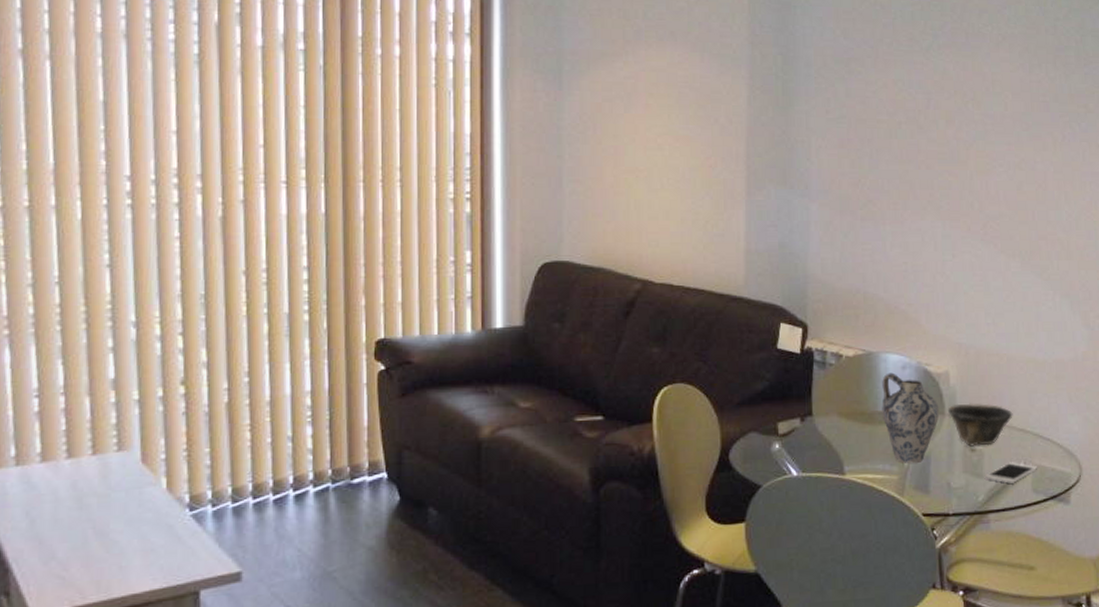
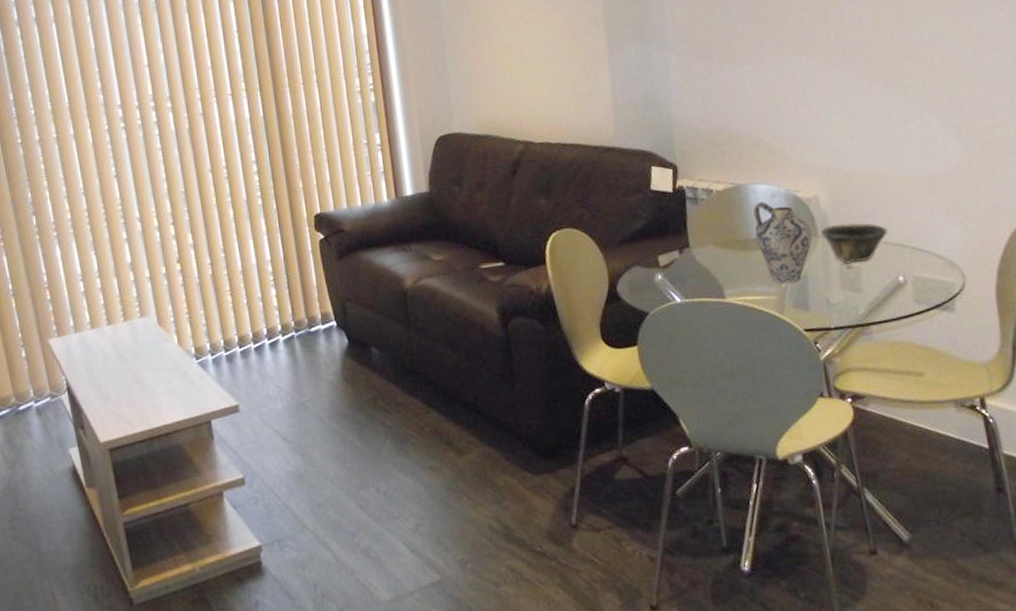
cell phone: present [985,462,1038,483] -> none [864,275,918,296]

